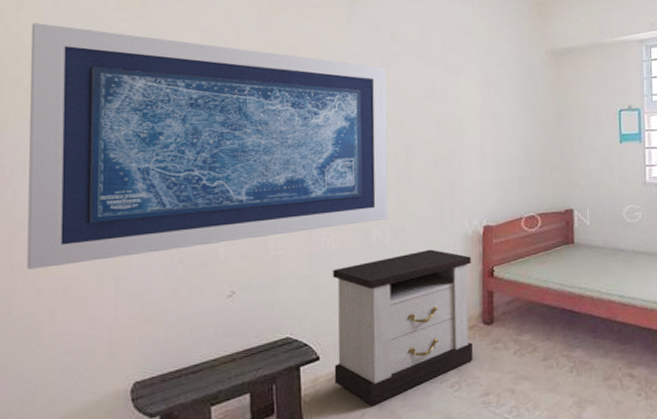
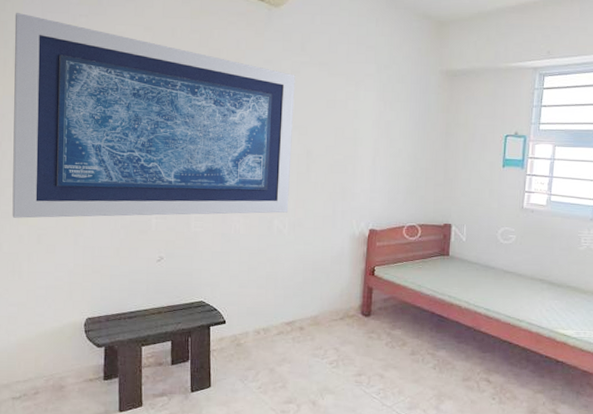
nightstand: present [332,249,473,406] -> none [236,244,356,368]

